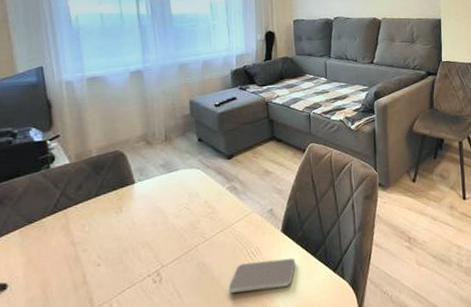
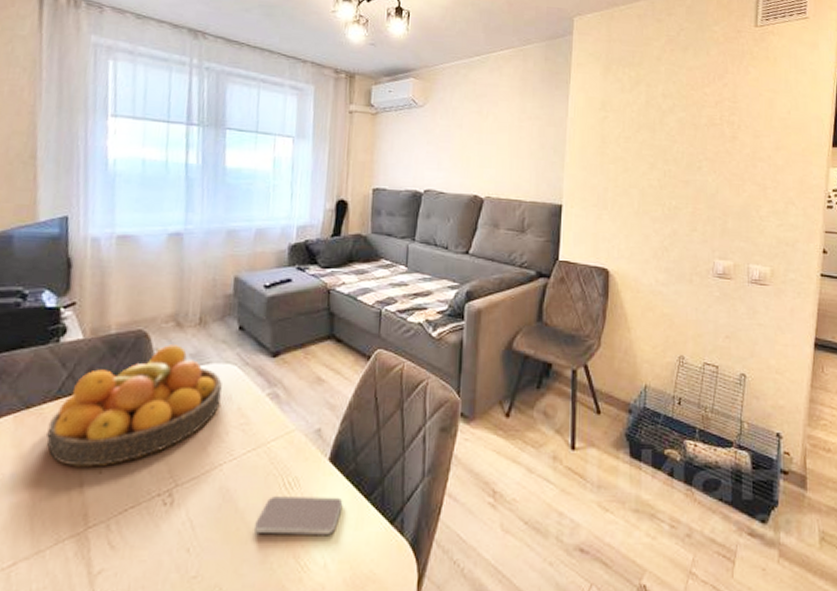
fruit bowl: none [50,159,190,264] -> present [46,345,222,467]

